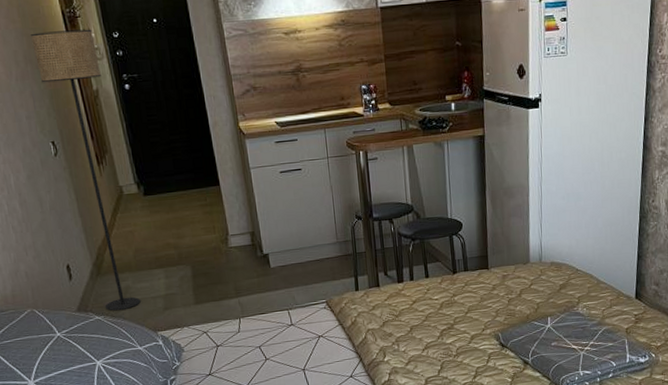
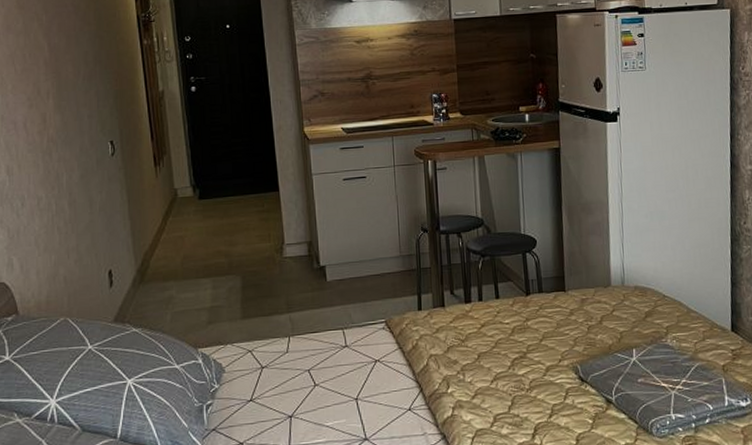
floor lamp: present [31,29,141,311] -> none [104,33,183,324]

